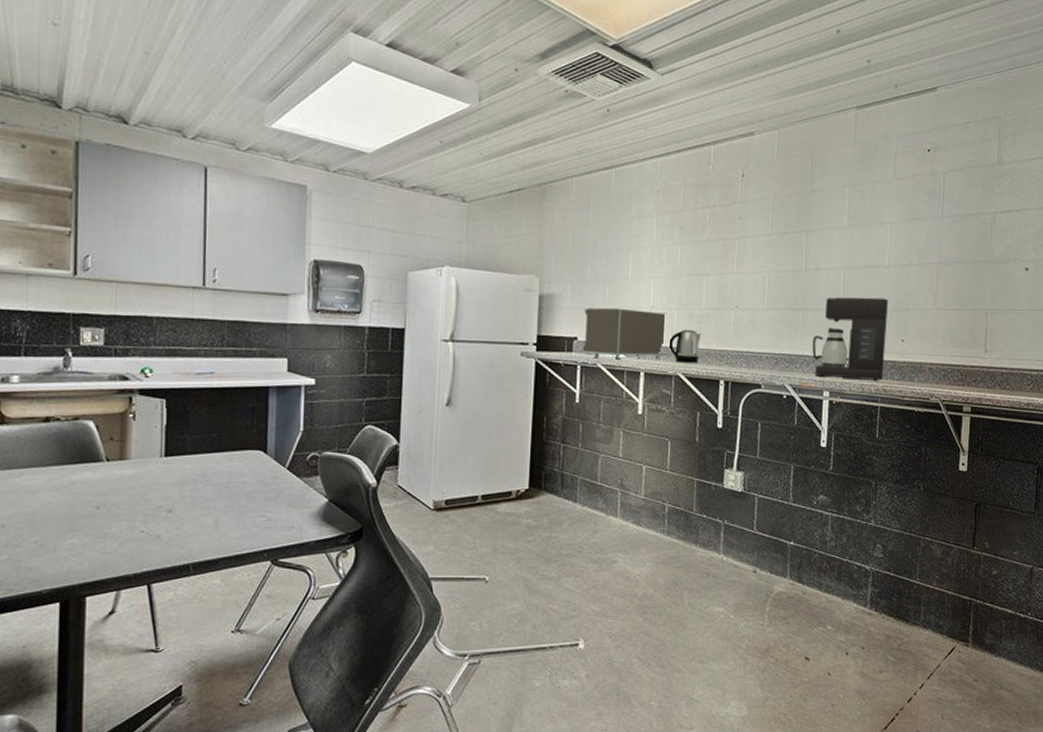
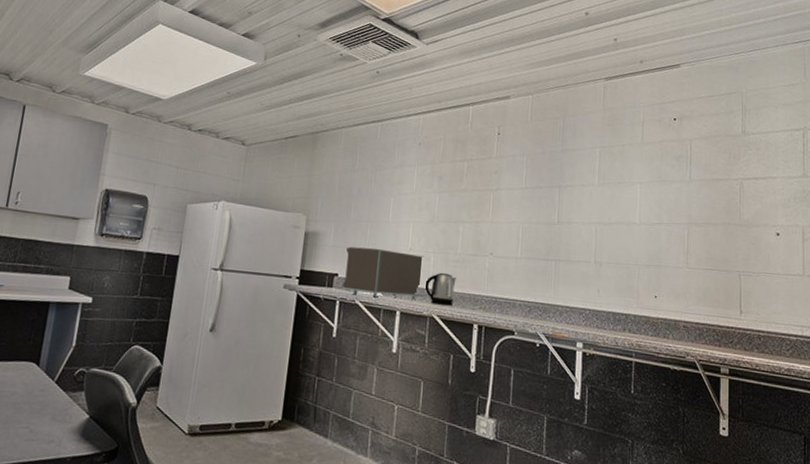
coffee maker: present [812,297,888,381] -> none [565,250,640,336]

